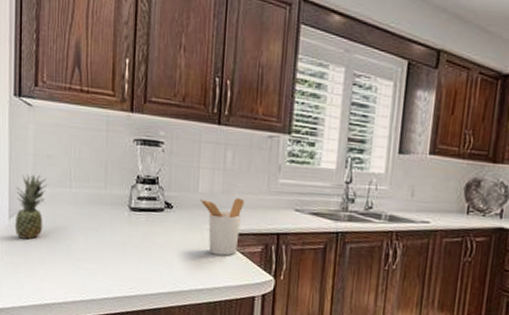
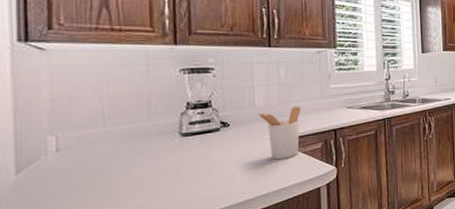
fruit: present [14,174,48,240] -> none [25,120,72,193]

